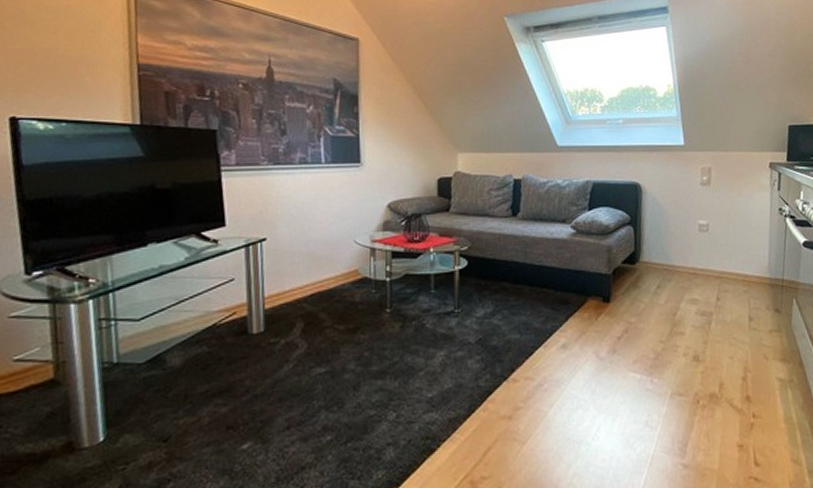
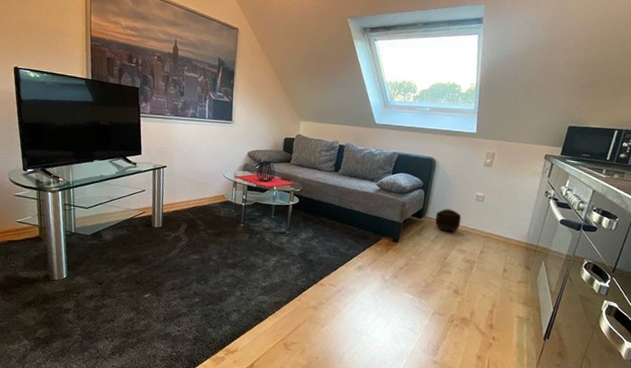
basket: none [653,247,686,278] -> present [435,208,462,232]

